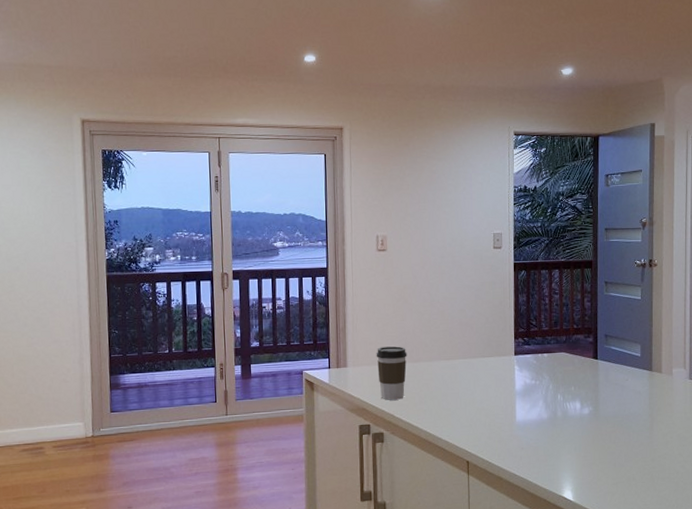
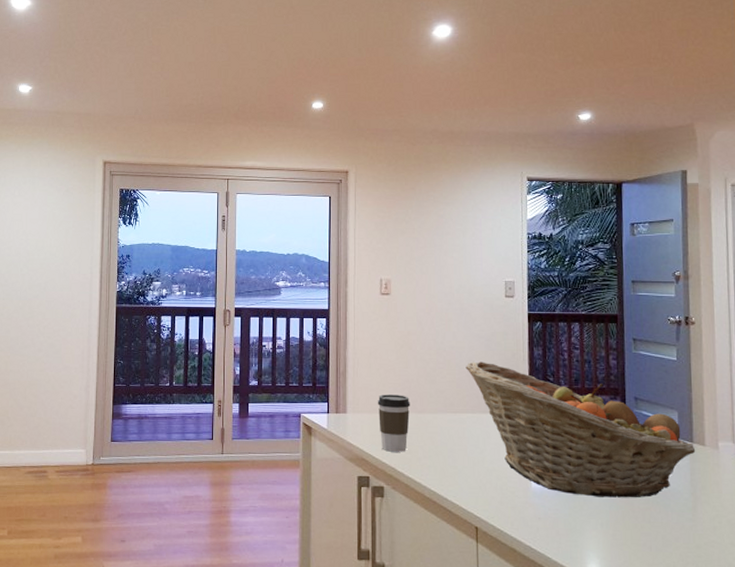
fruit basket: none [457,310,654,425] -> present [465,361,696,498]

